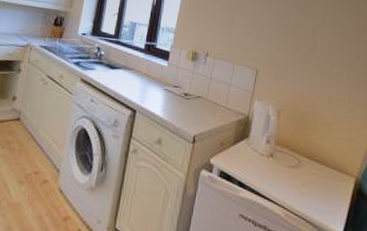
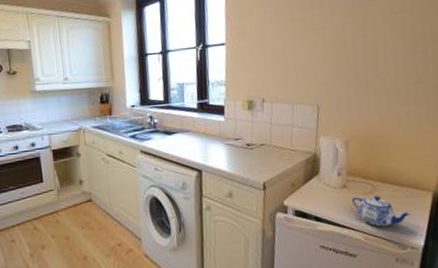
teapot: none [276,168,333,206] -> present [351,196,411,227]

